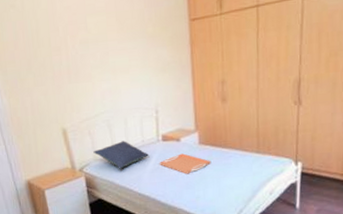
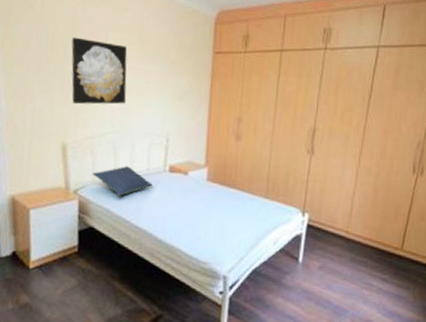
wall art: none [54,28,113,92] -> present [71,37,127,105]
serving tray: present [159,153,211,174] -> none [162,188,217,212]

